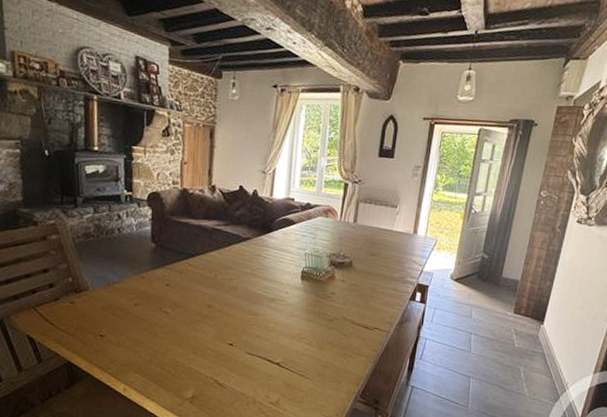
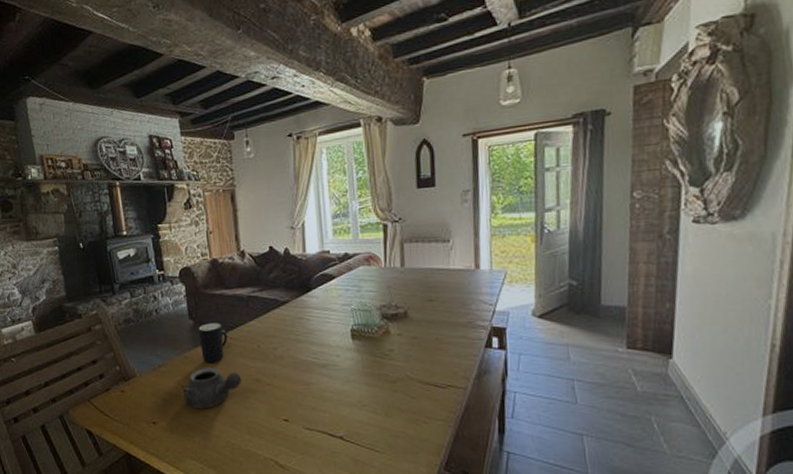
teapot: none [134,289,195,327] -> present [182,367,242,409]
mug: none [158,248,187,286] -> present [197,323,228,364]

